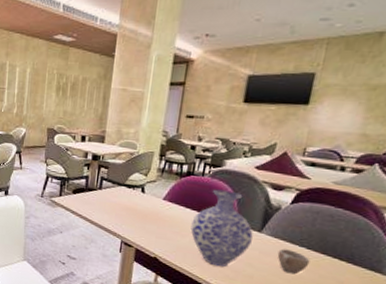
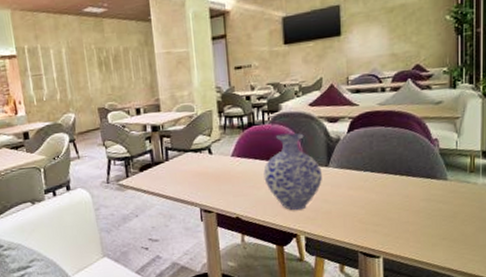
cup: present [277,249,310,275] -> none [347,176,376,200]

